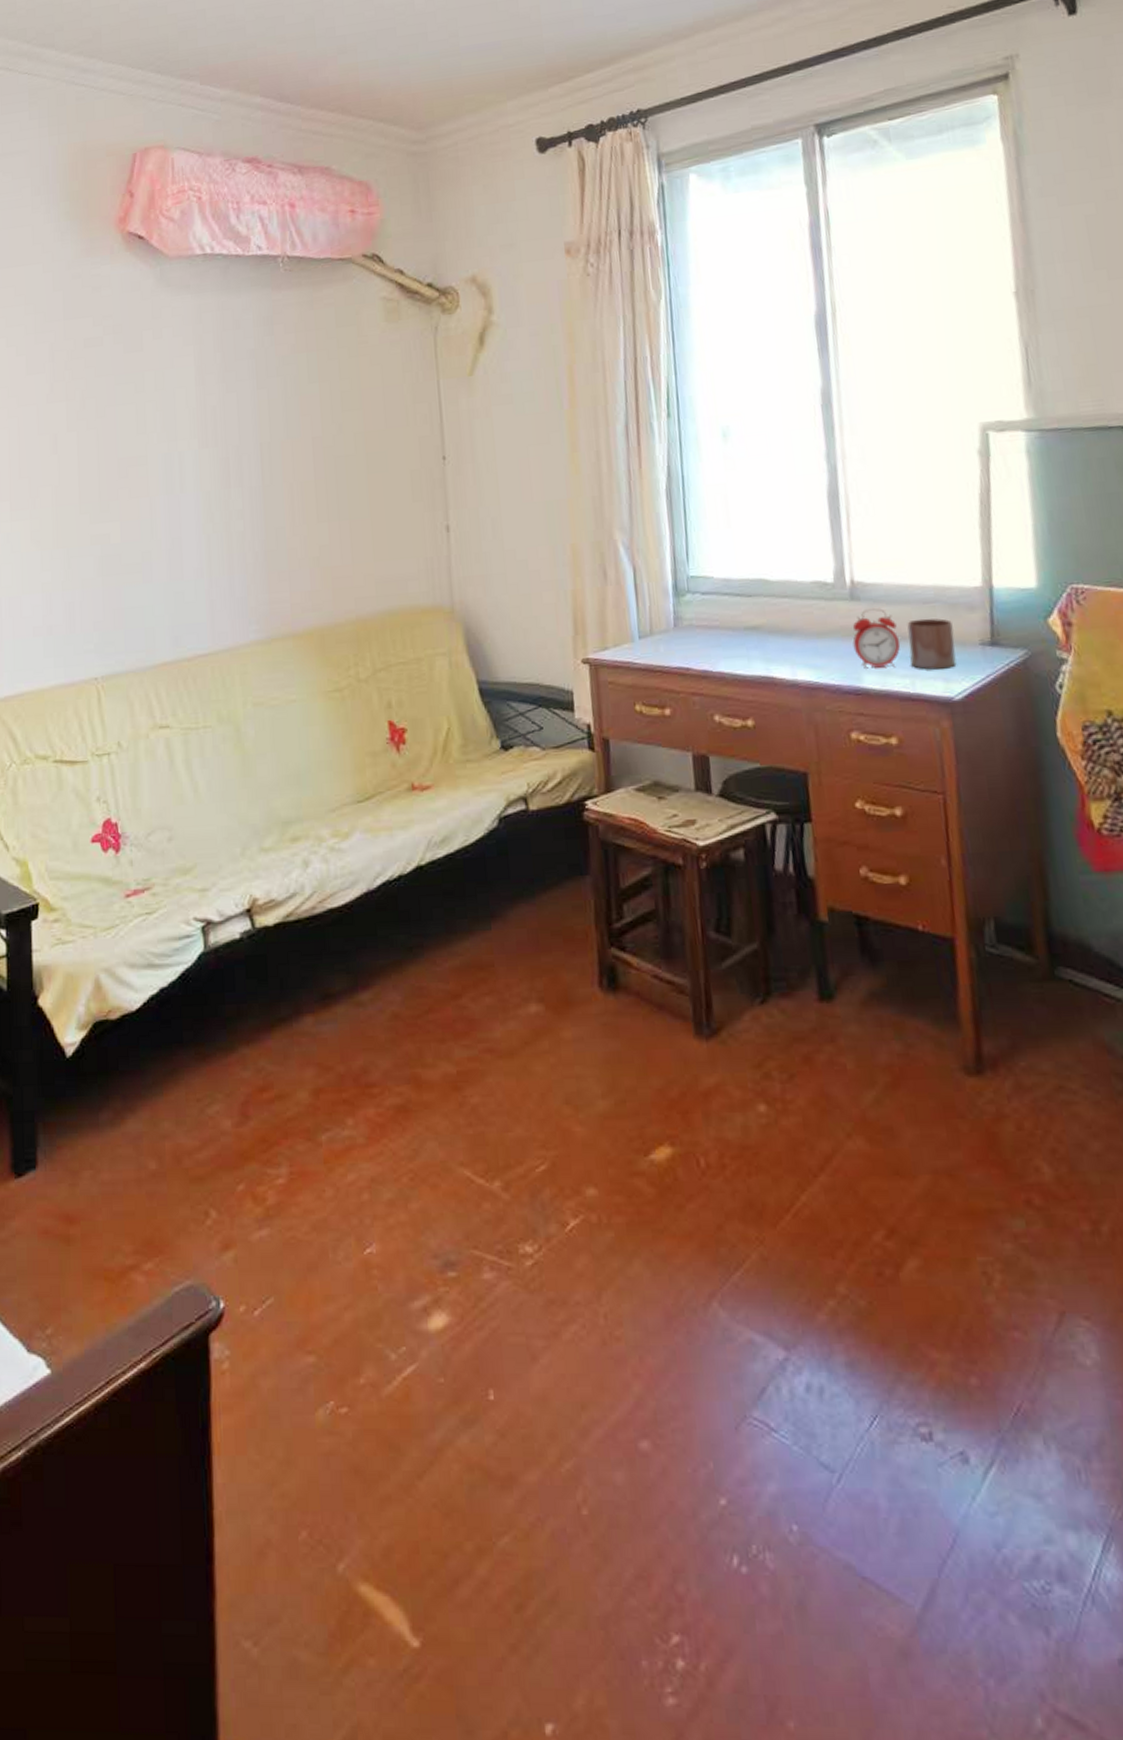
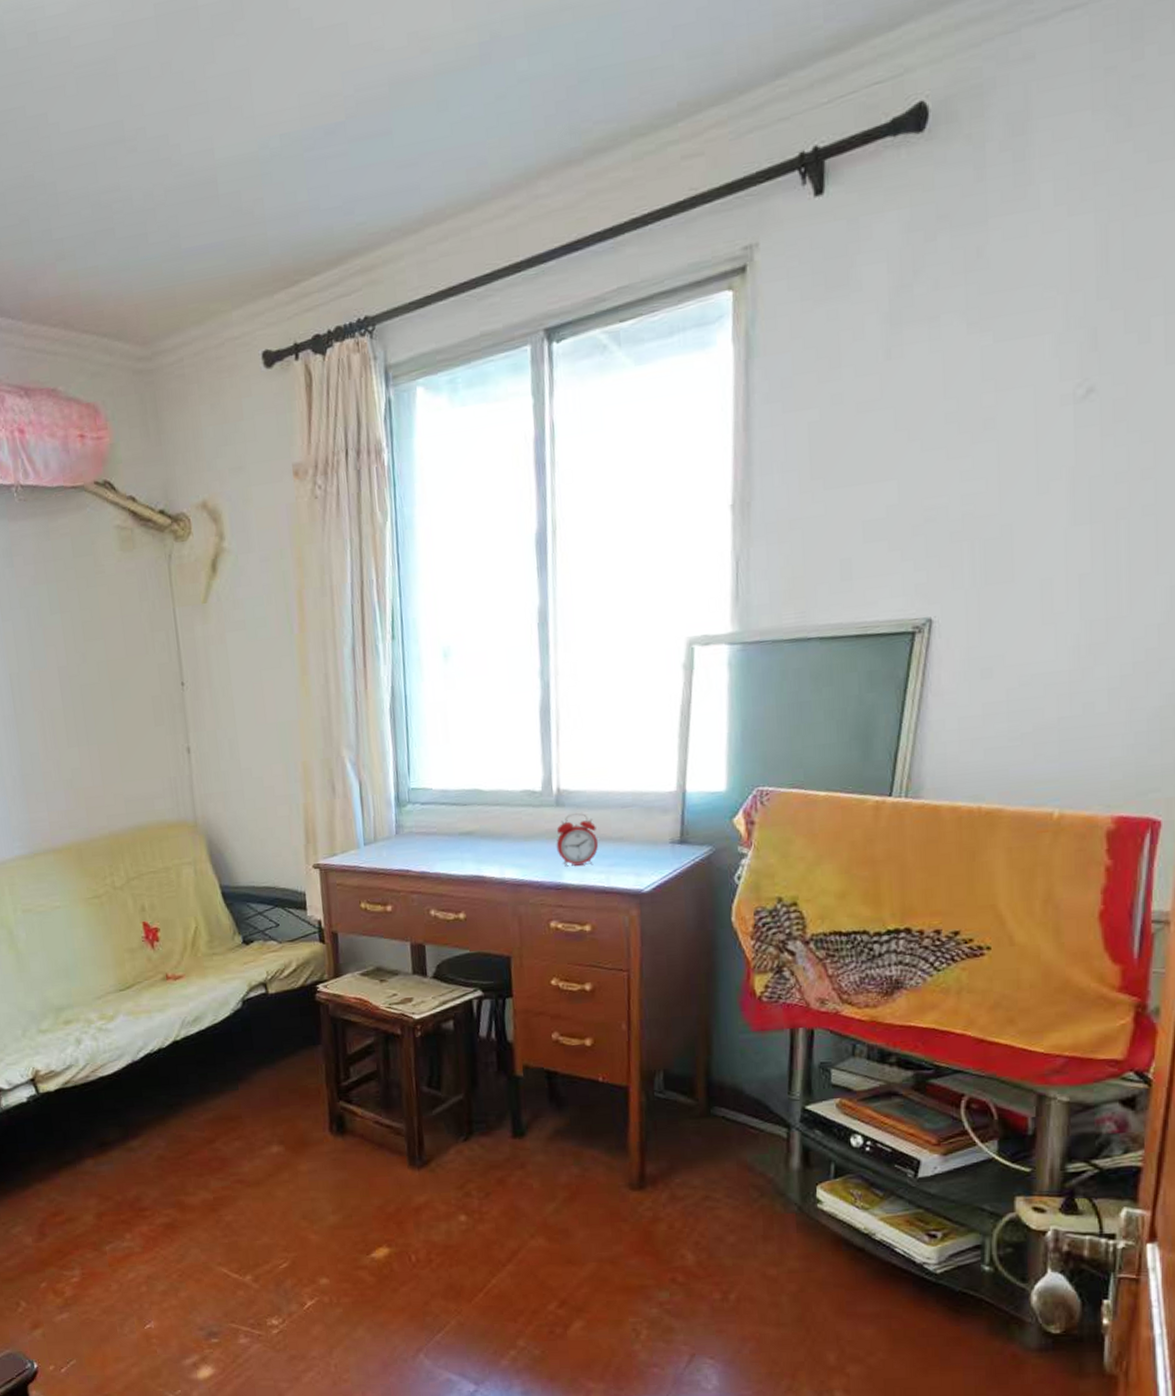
mug: present [907,618,957,670] -> none [606,821,648,866]

